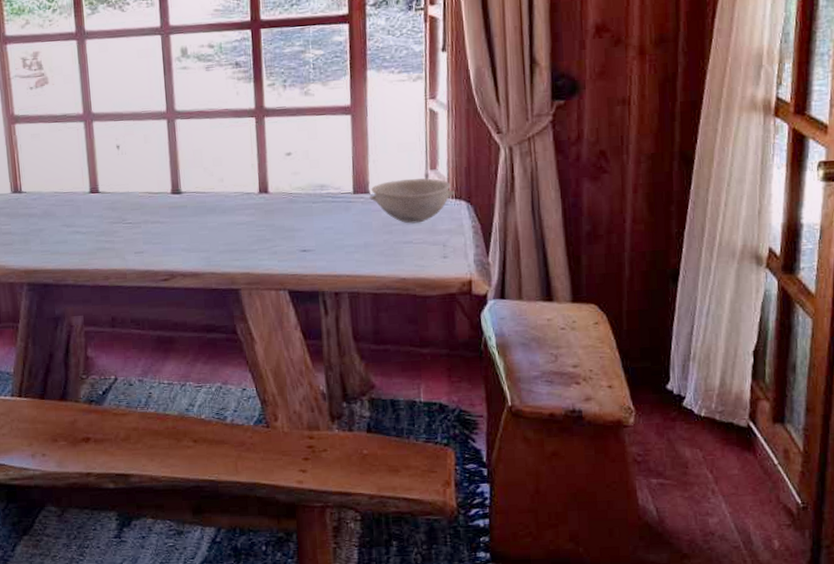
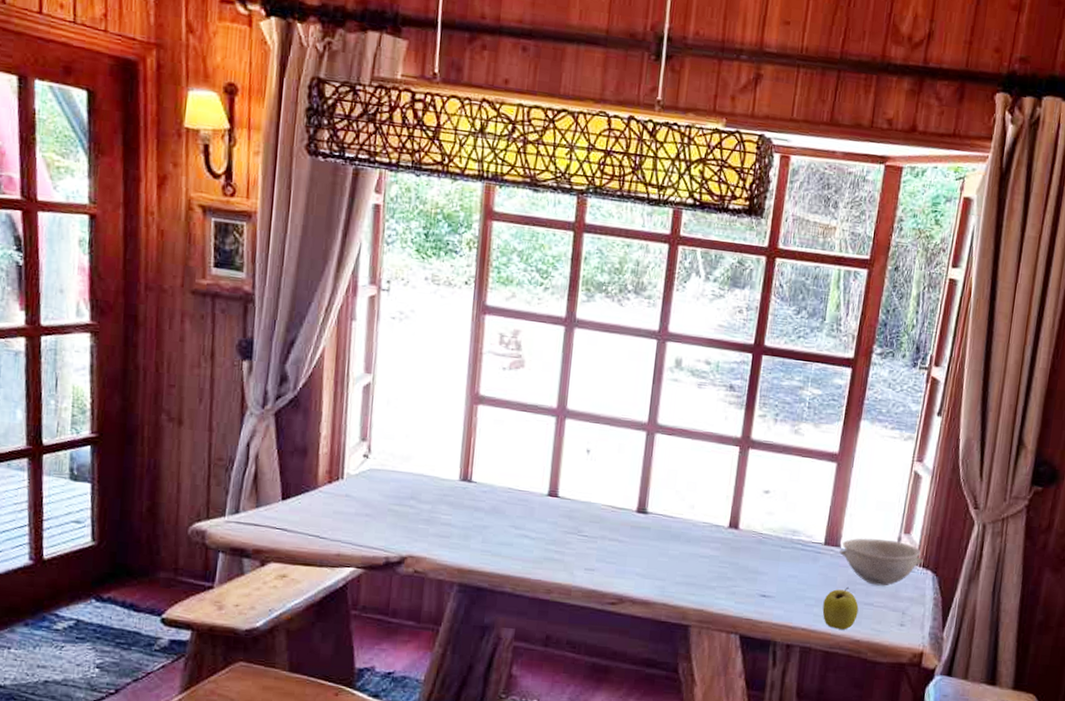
apple: none [363,229,399,271] -> present [822,587,859,630]

